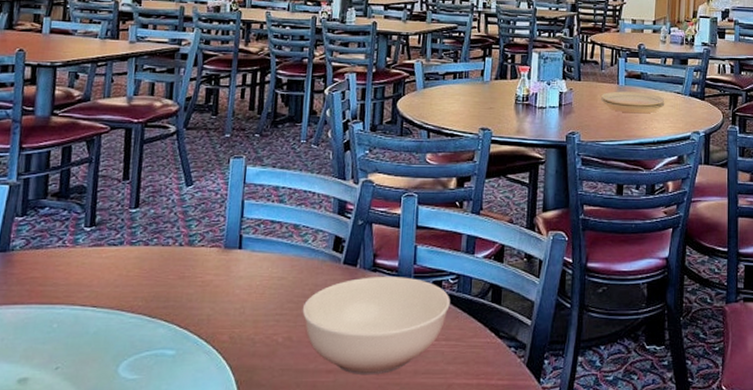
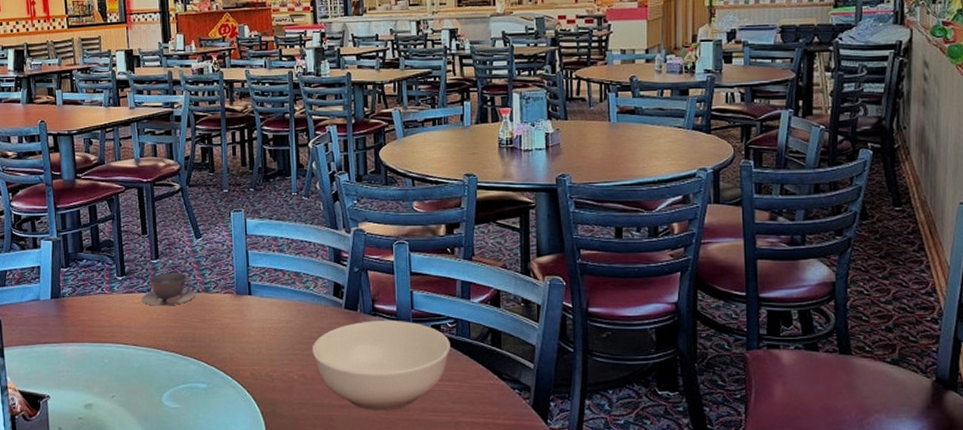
teacup: none [110,223,178,261] -> present [141,272,196,306]
plate: present [600,91,665,114] -> none [590,128,665,152]

